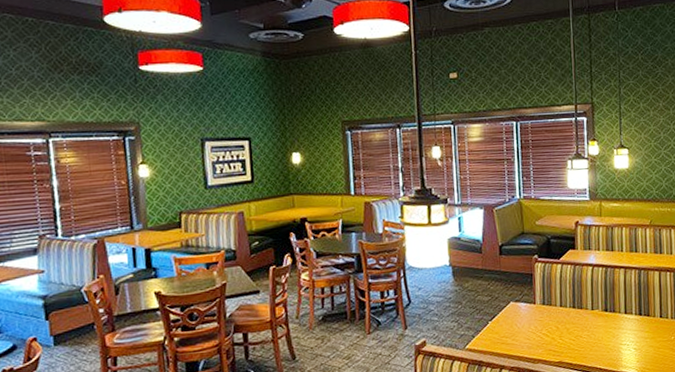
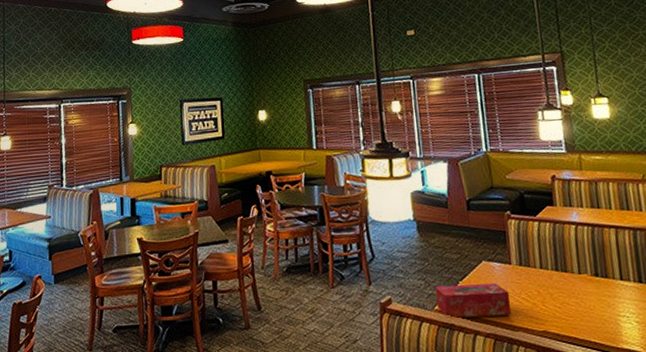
tissue box: none [466,322,533,356] -> present [435,283,511,318]

